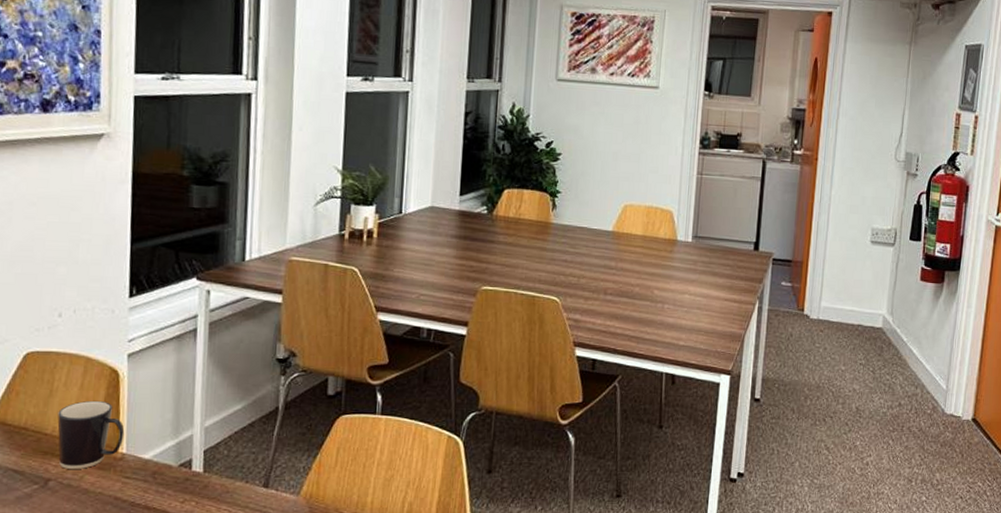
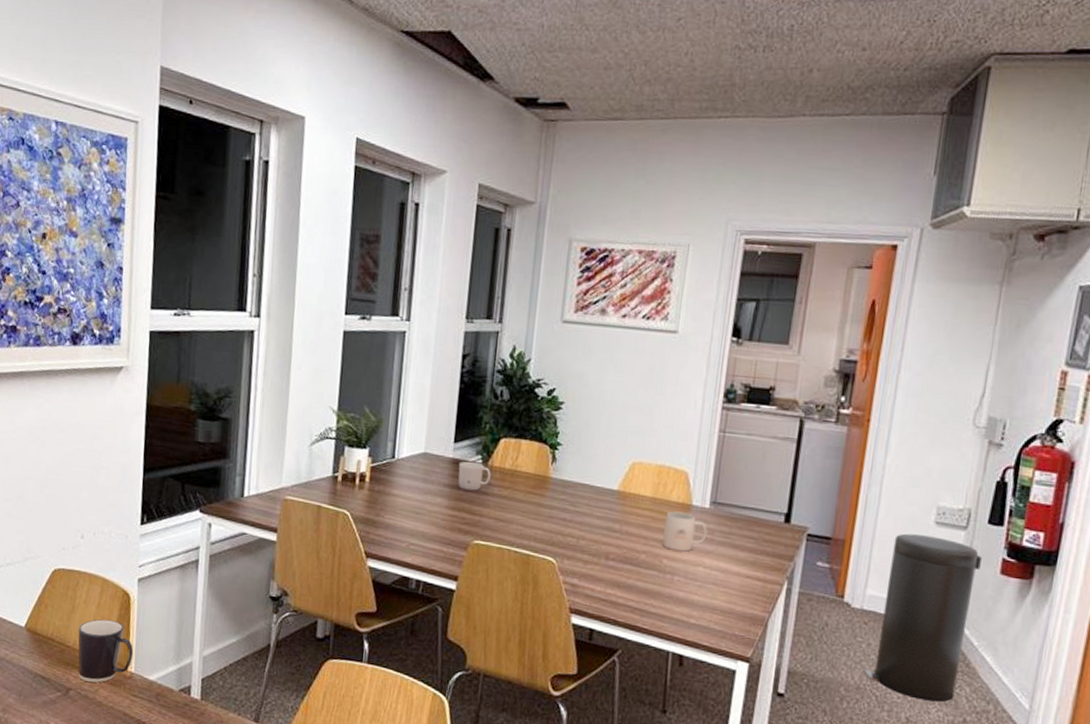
mug: none [464,212,496,240] -> present [458,461,491,491]
mug: none [653,246,691,282] -> present [662,511,708,552]
pedal bin: none [821,252,906,391] -> present [863,533,982,702]

